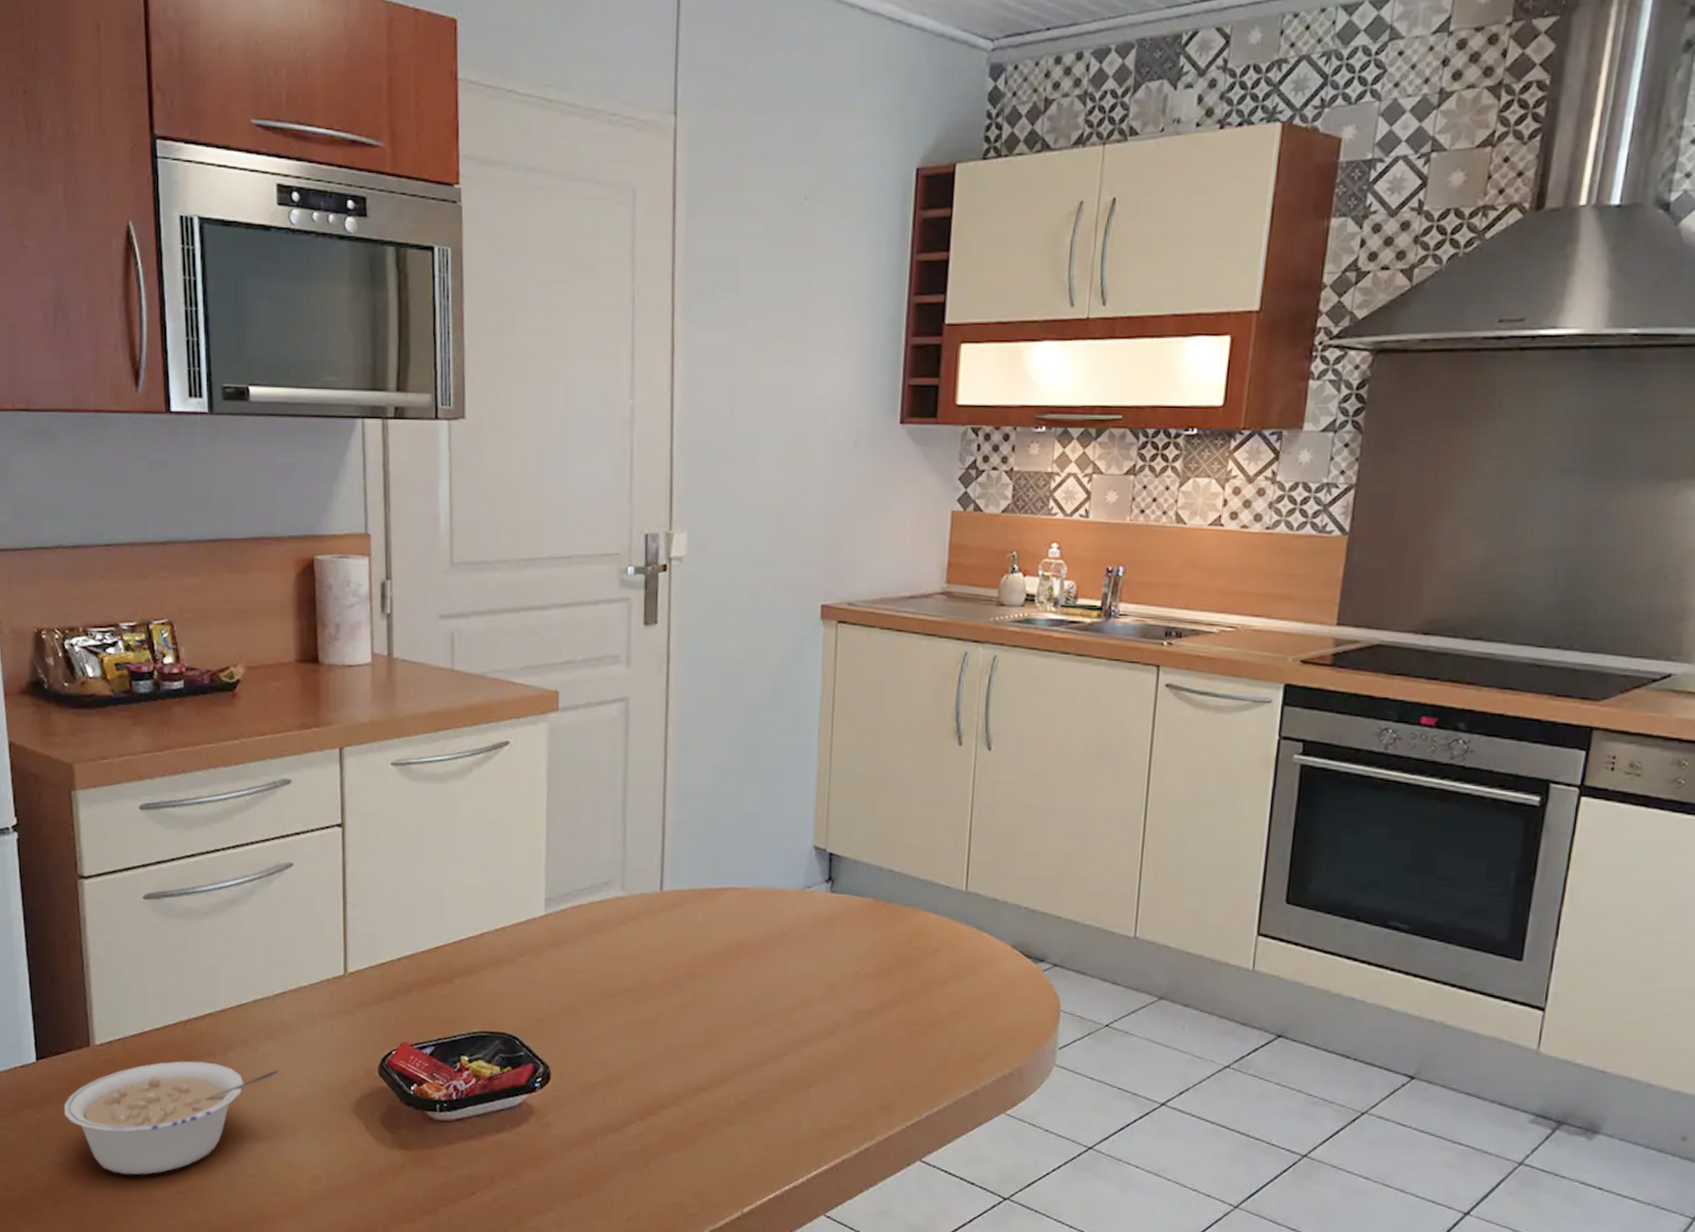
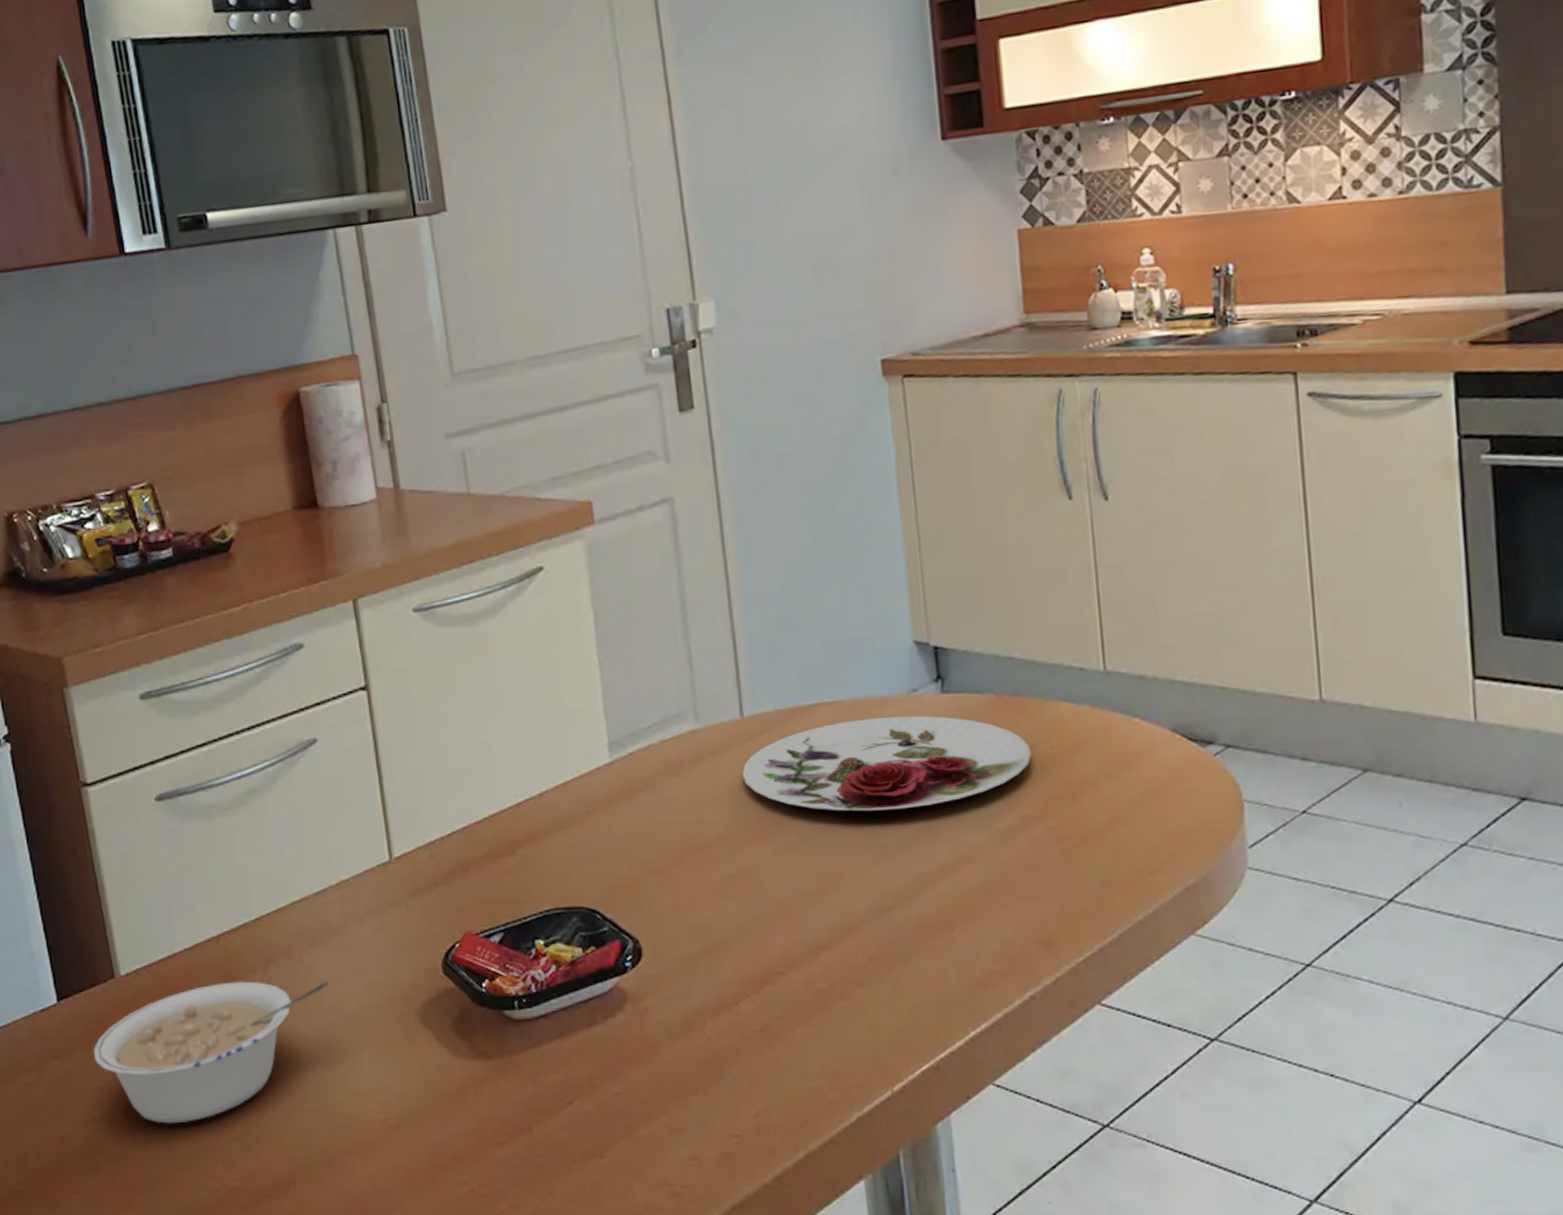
plate: none [654,905,897,984] -> present [741,715,1032,812]

